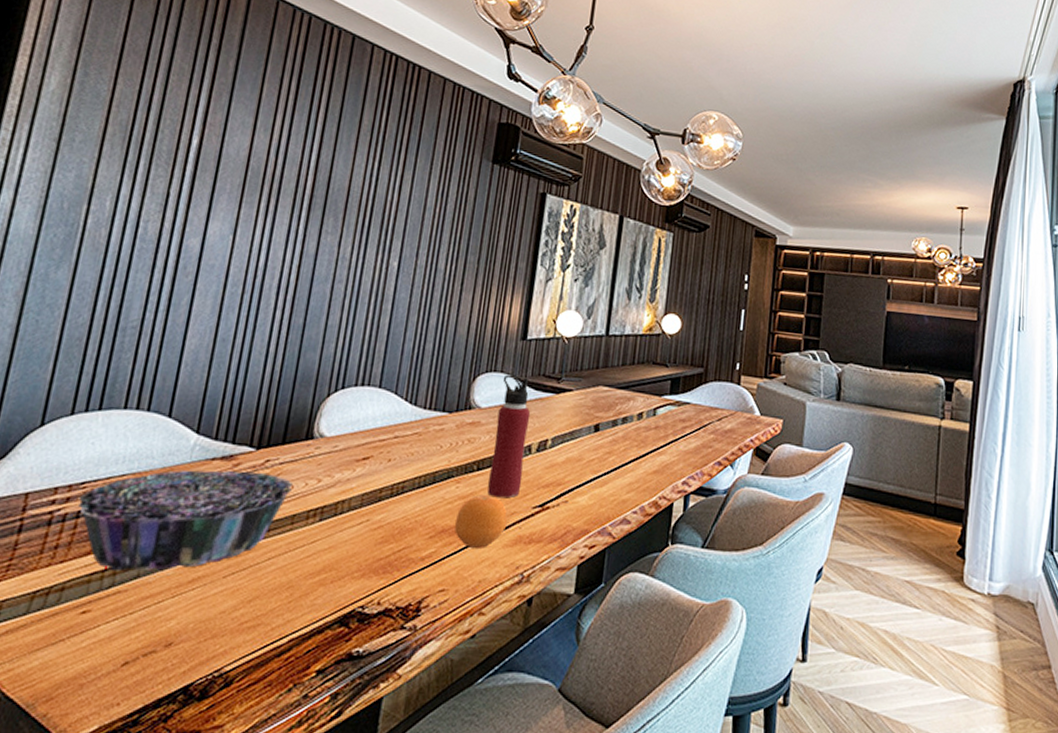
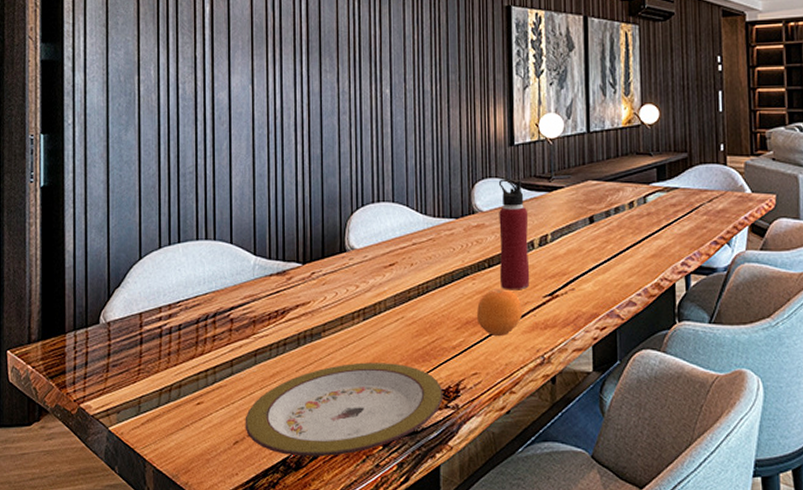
decorative bowl: present [78,470,294,572] -> none [177,283,337,371]
plate: none [141,570,401,685] -> present [245,362,443,457]

